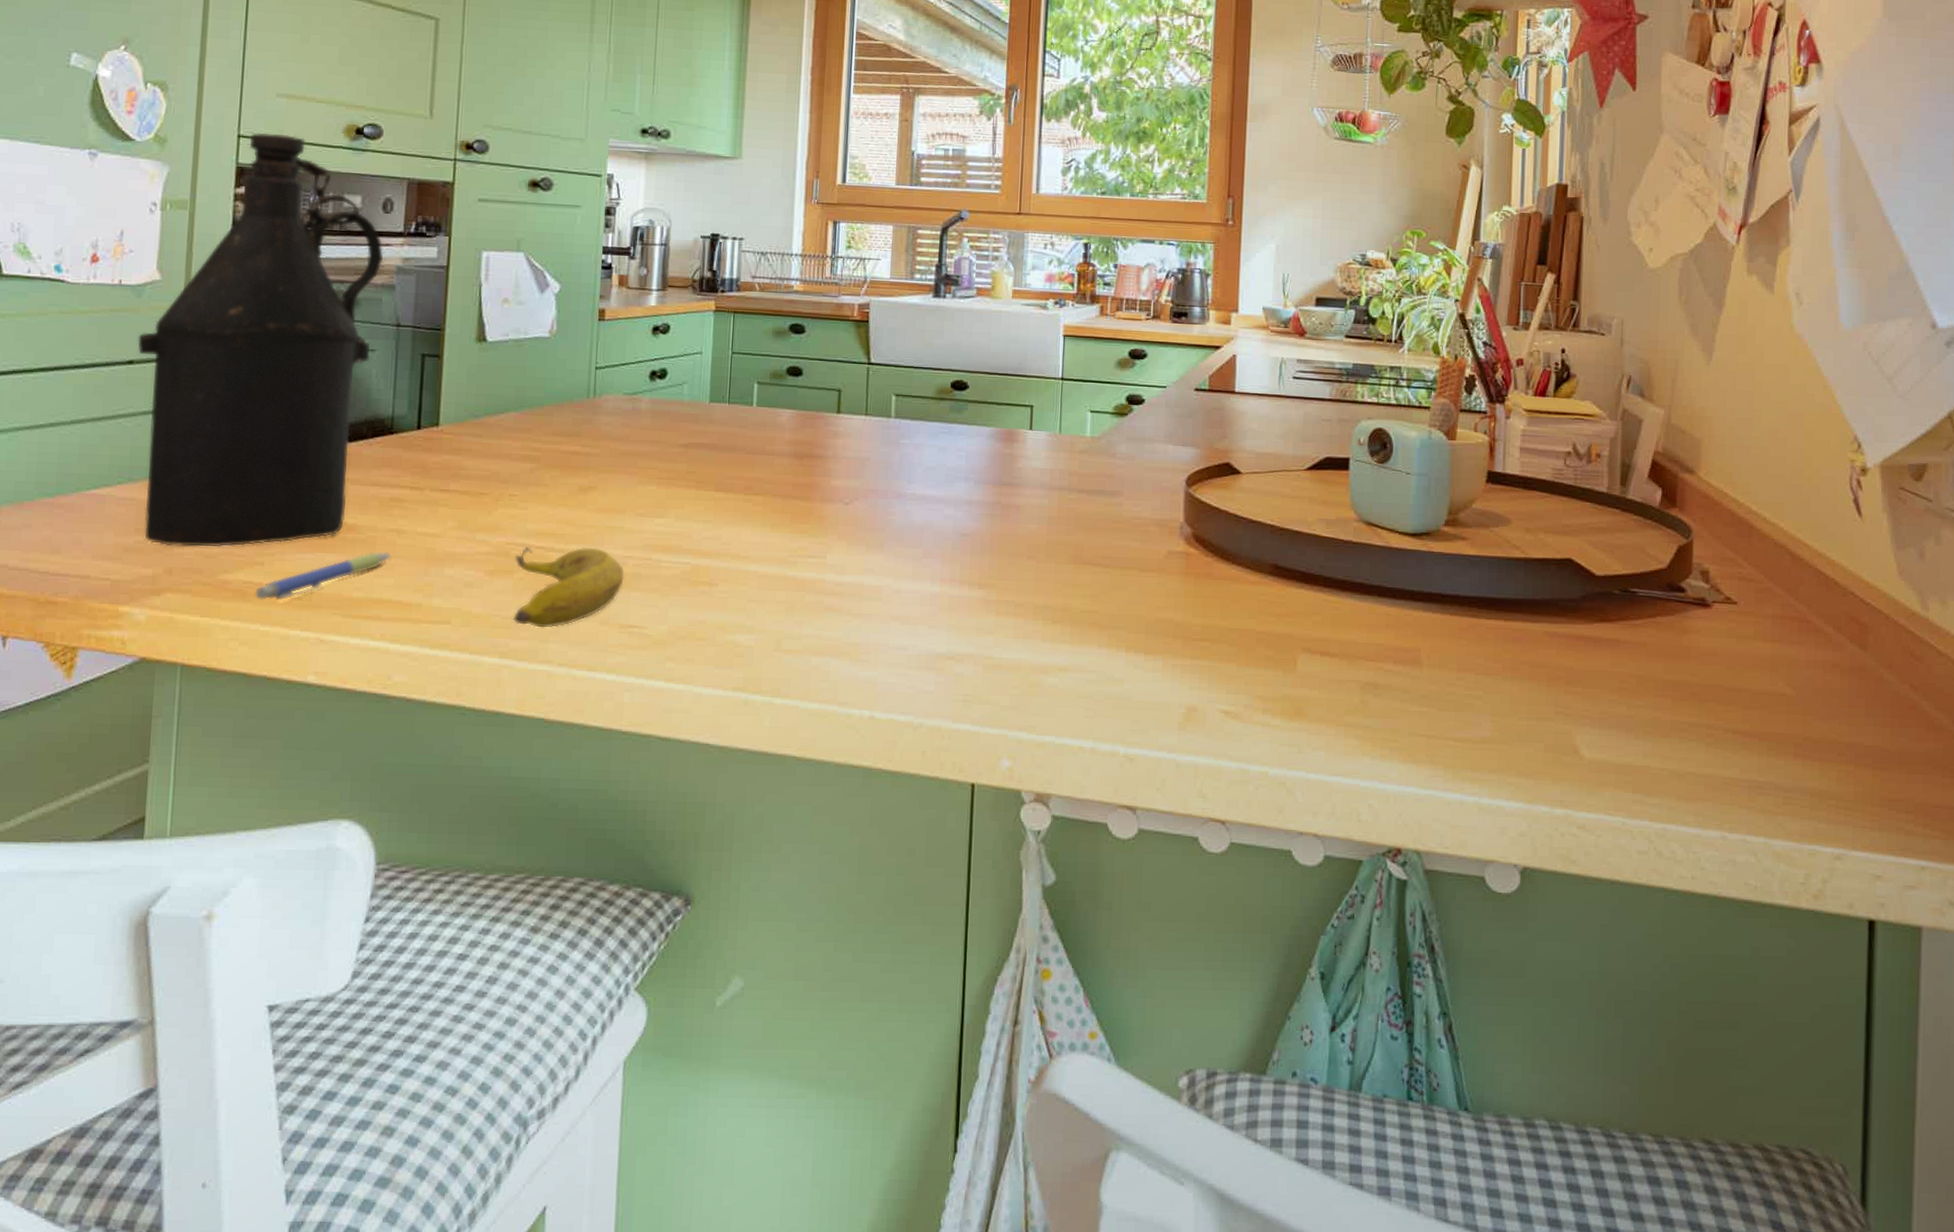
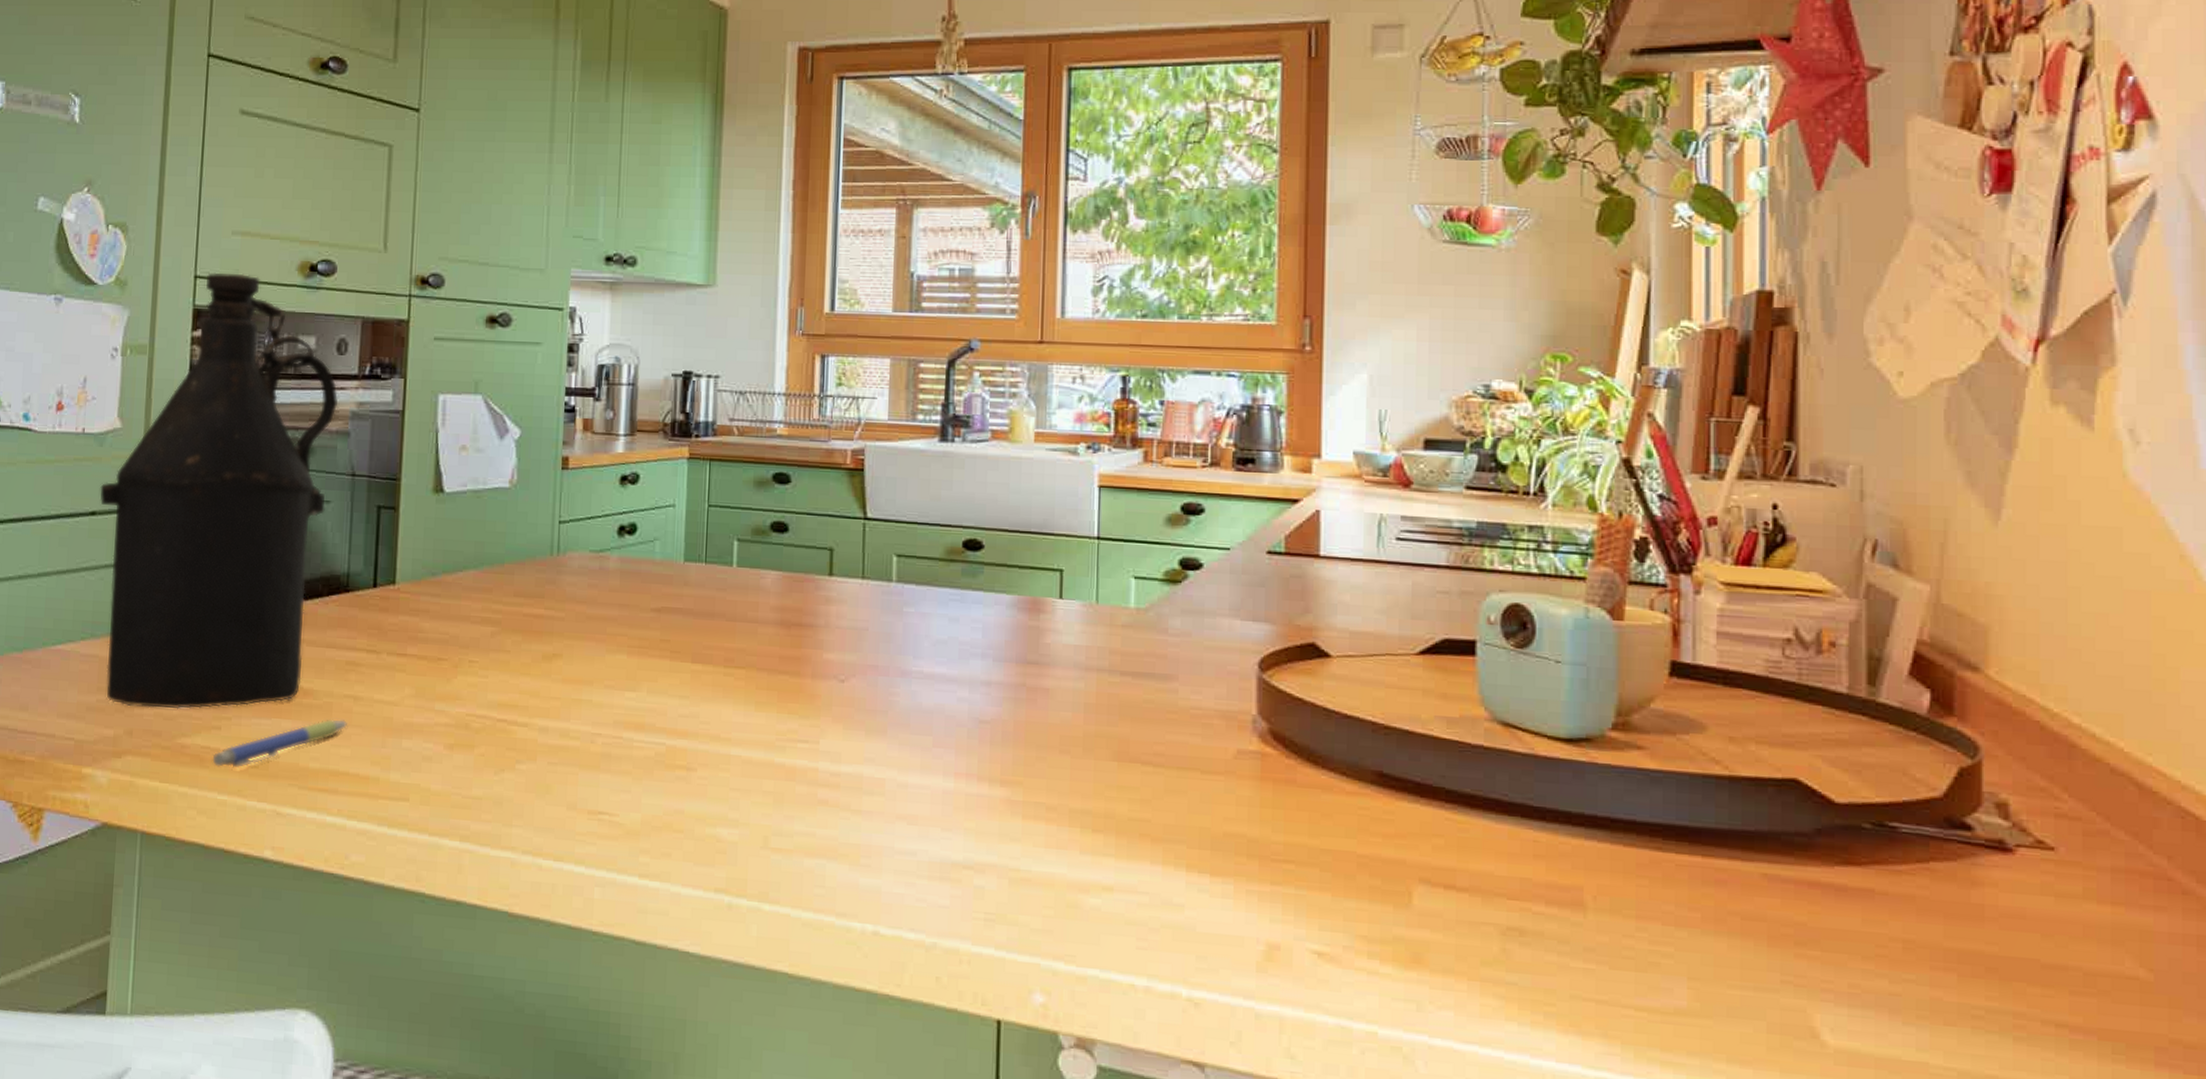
banana: present [513,545,624,628] -> none [474,718,593,811]

